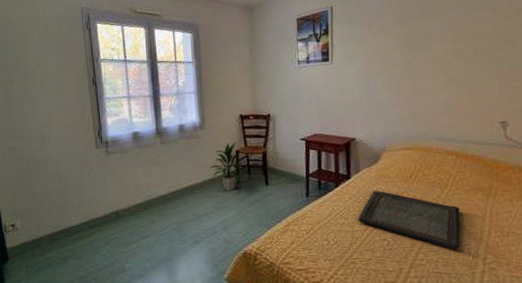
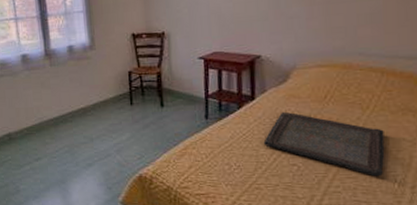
indoor plant: present [209,142,245,191] -> none [100,63,138,113]

